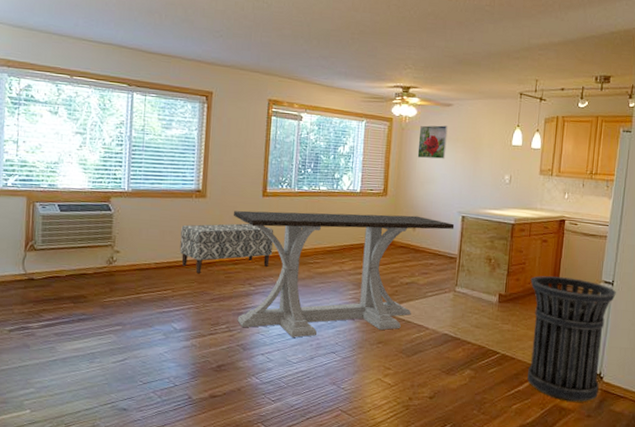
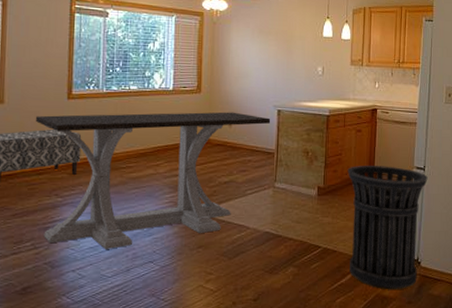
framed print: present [417,125,448,159] -> none [230,18,260,53]

